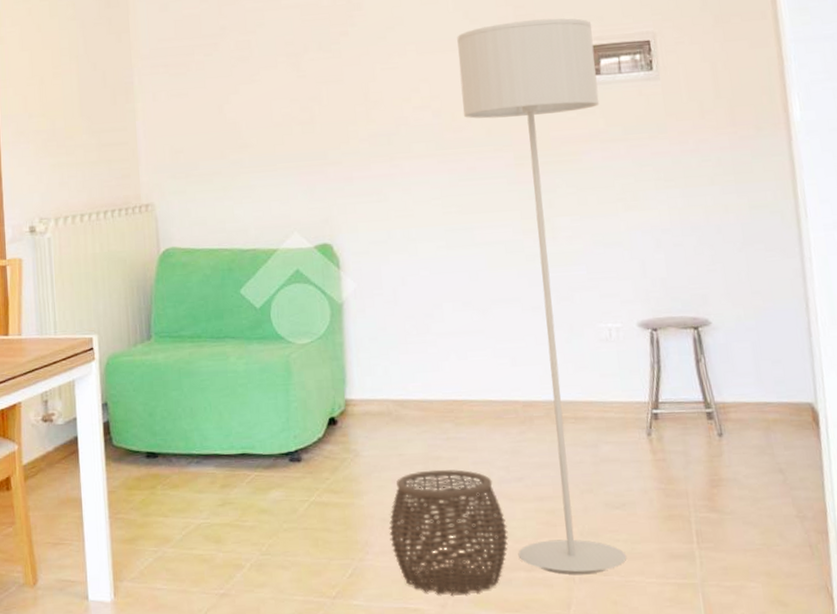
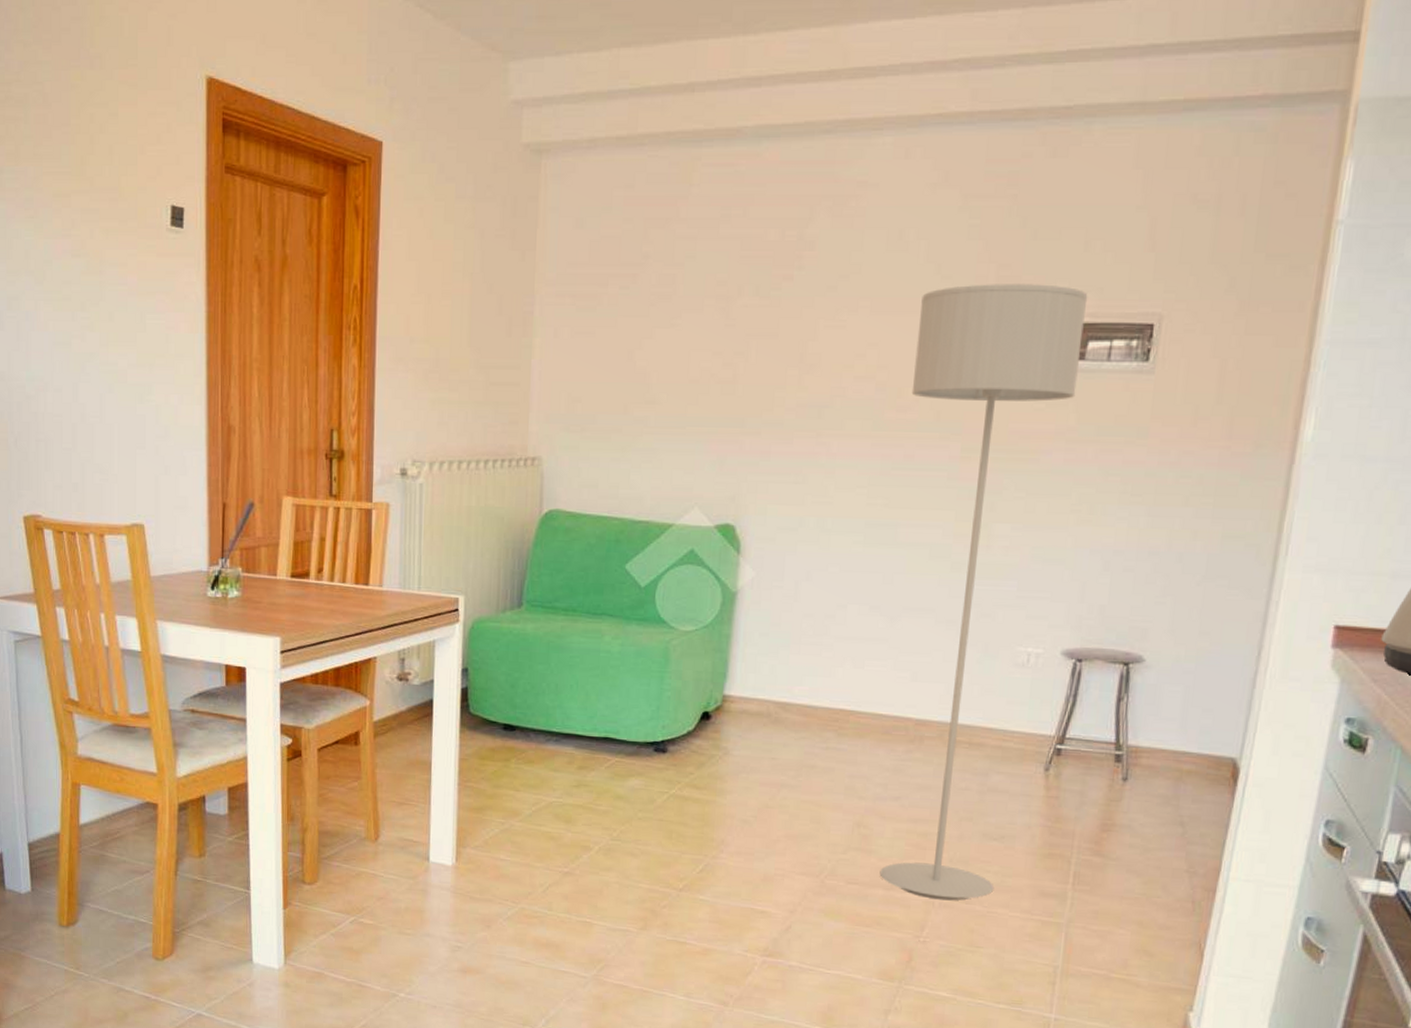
woven basket: present [389,469,509,595] -> none [747,777,874,904]

